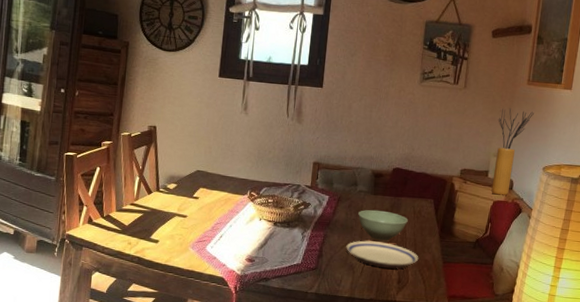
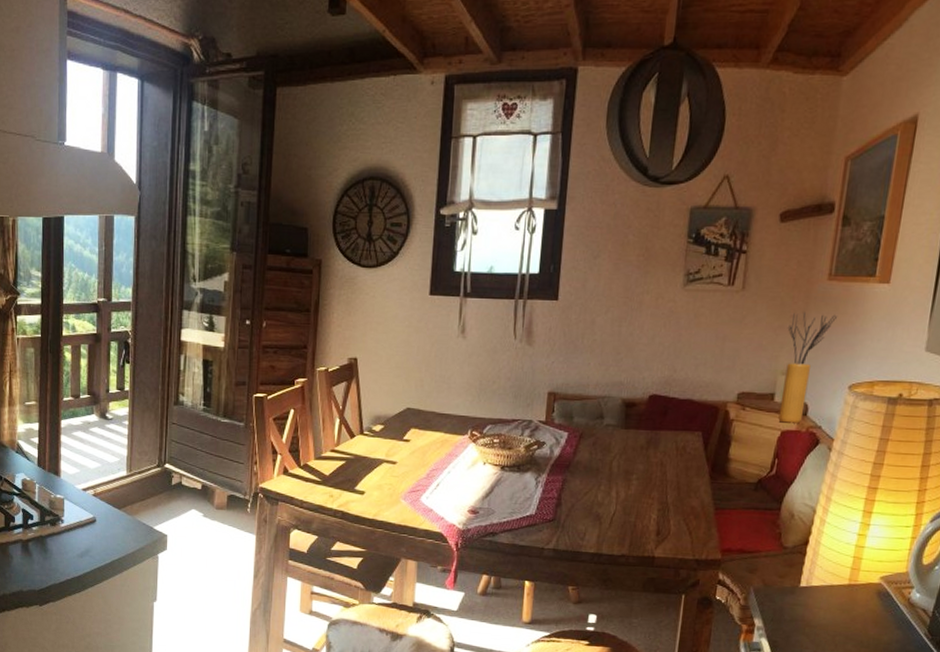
plate: present [346,240,419,269] -> none [590,485,684,518]
bowl: present [358,209,408,243] -> none [605,447,669,487]

